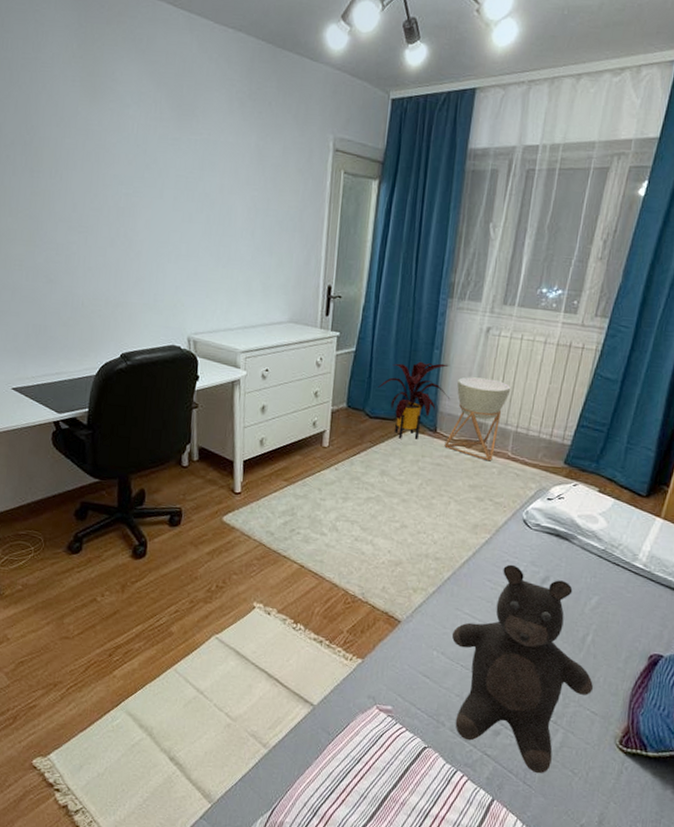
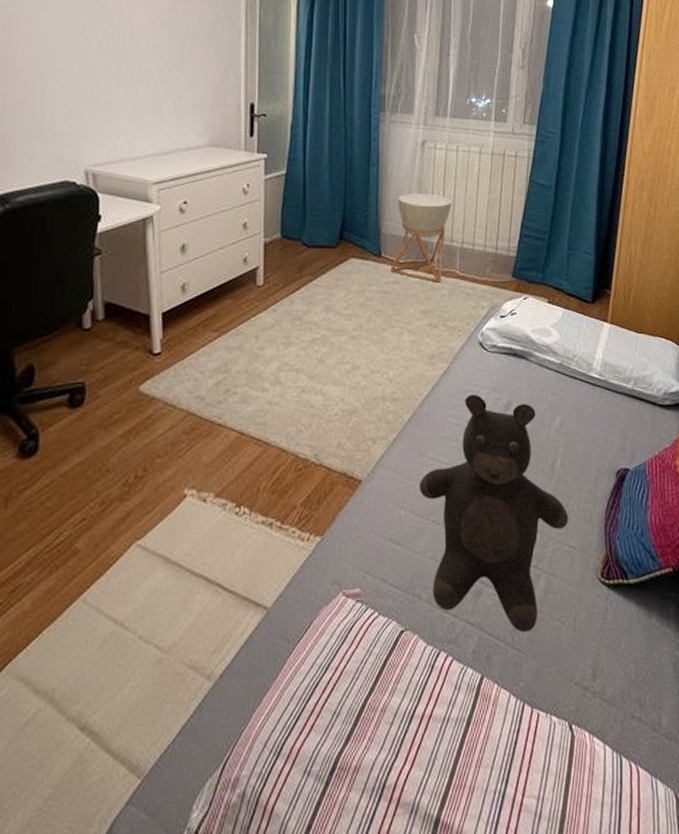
house plant: present [378,361,451,439] -> none [314,180,392,268]

